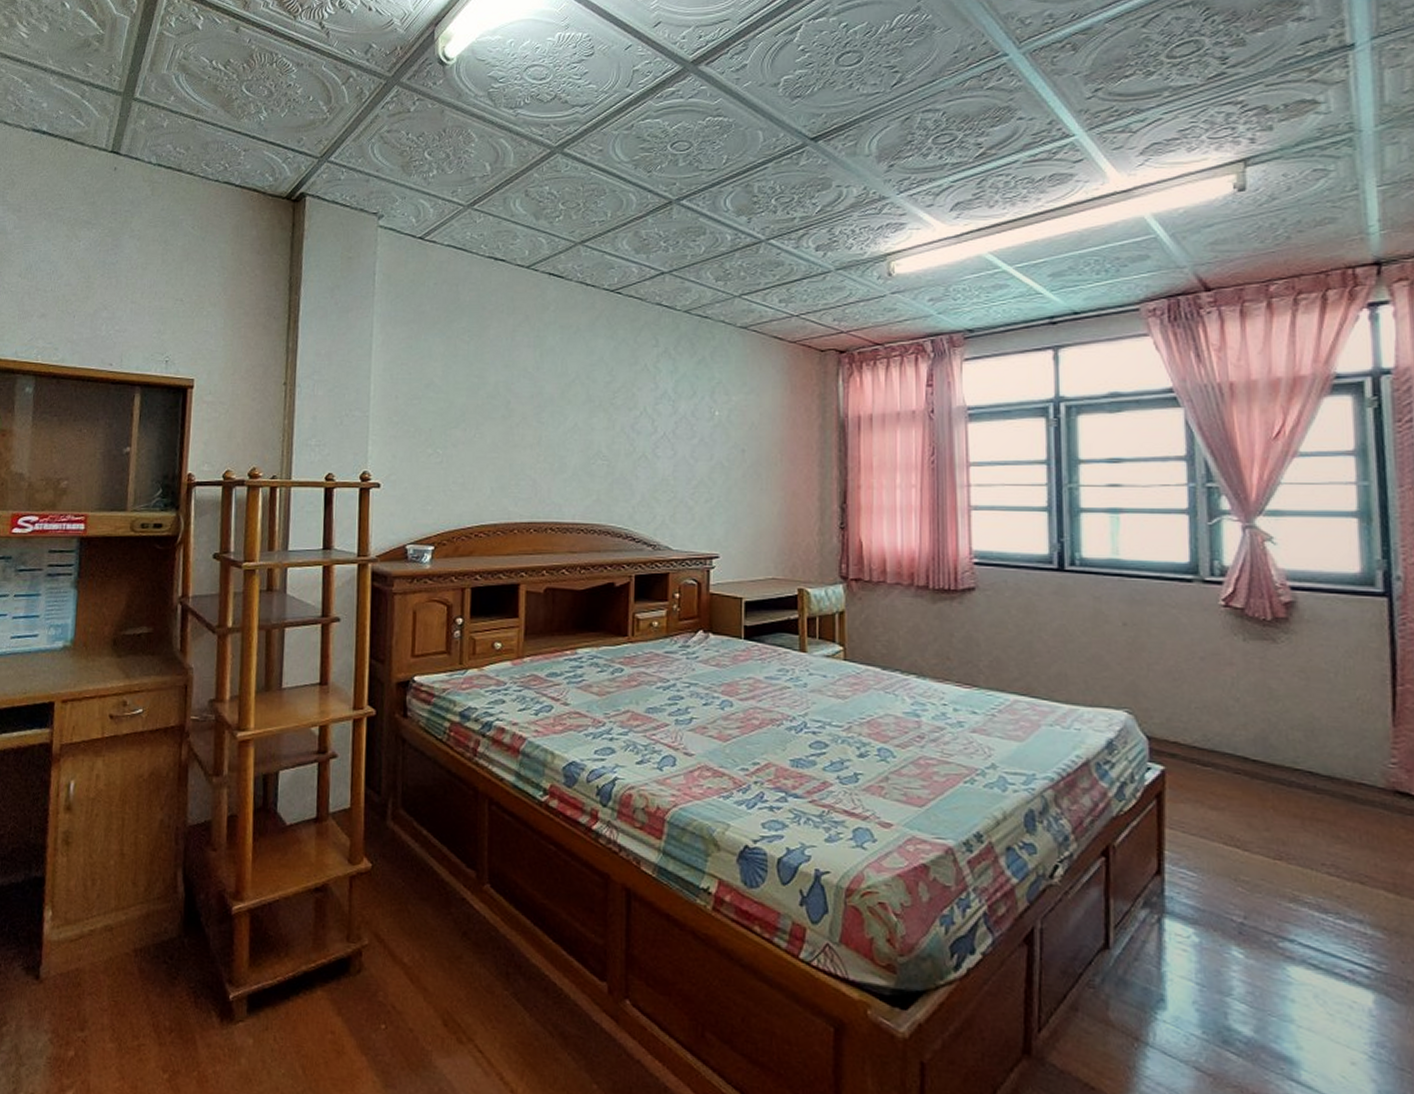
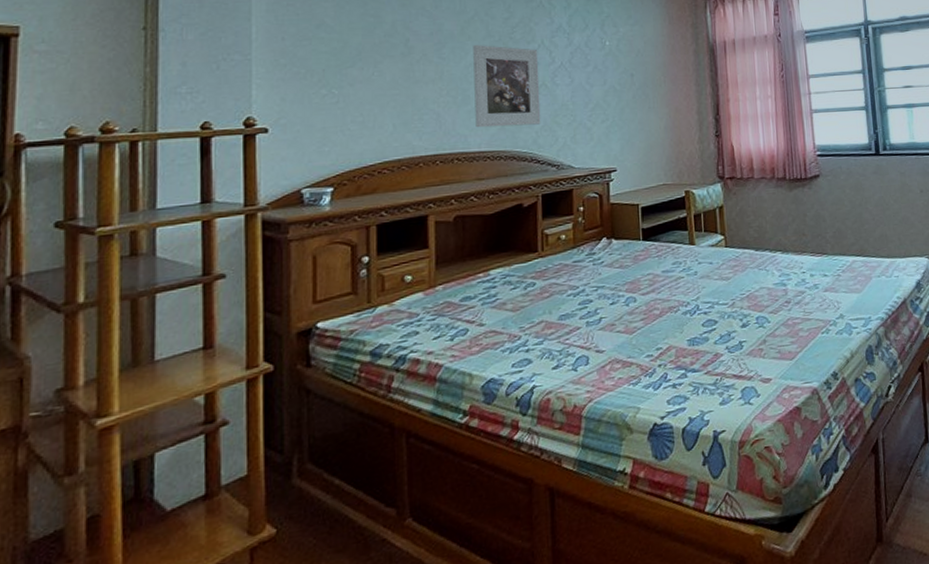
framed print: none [571,410,640,499] -> present [473,45,541,128]

